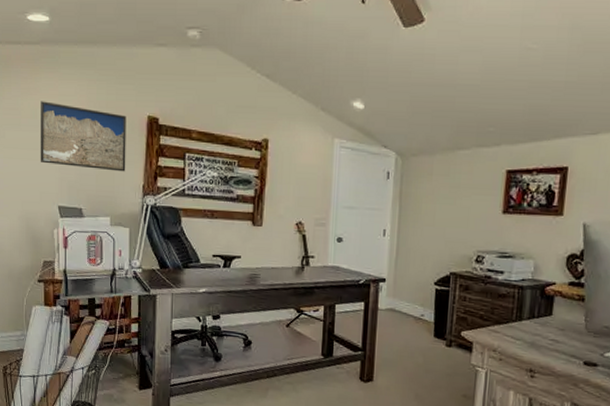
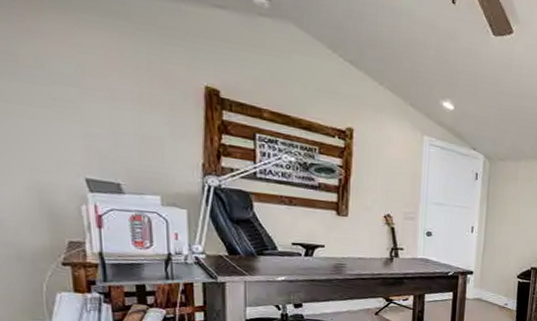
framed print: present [40,101,126,172] -> none [49,48,179,147]

